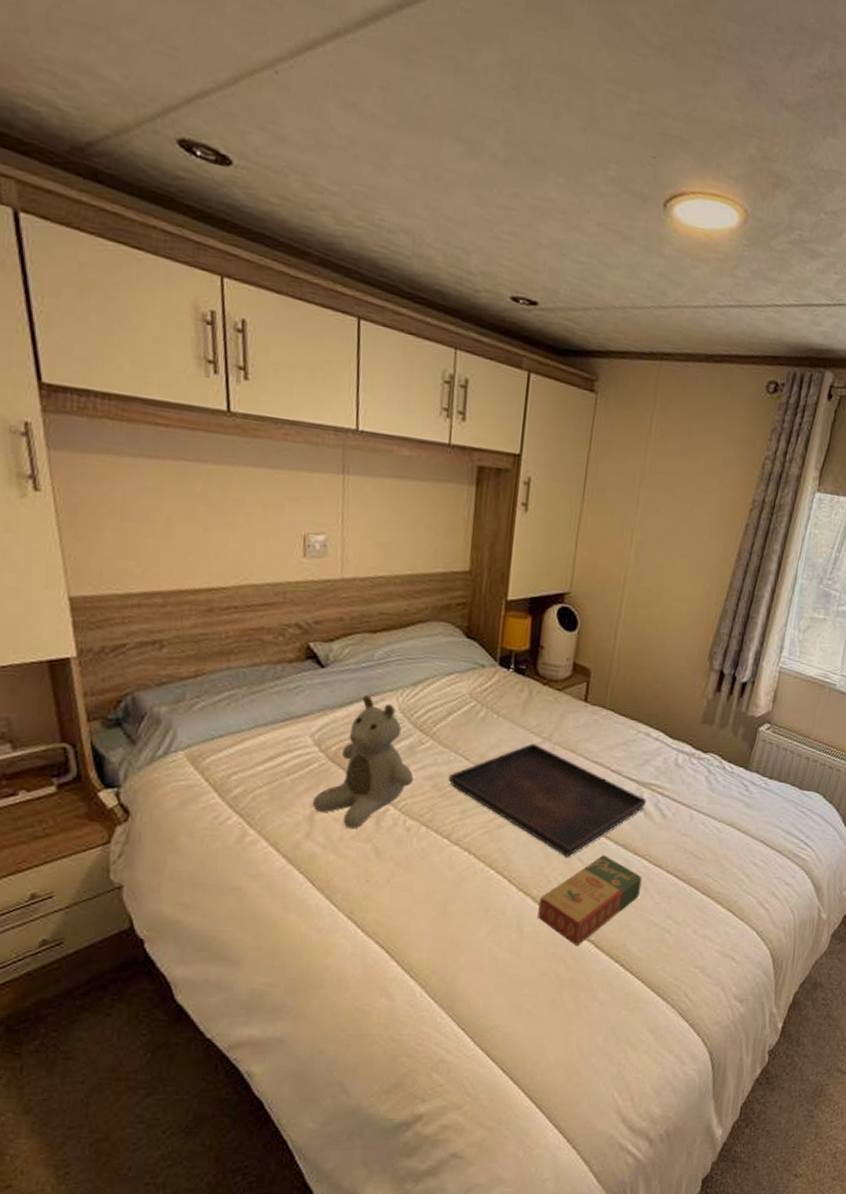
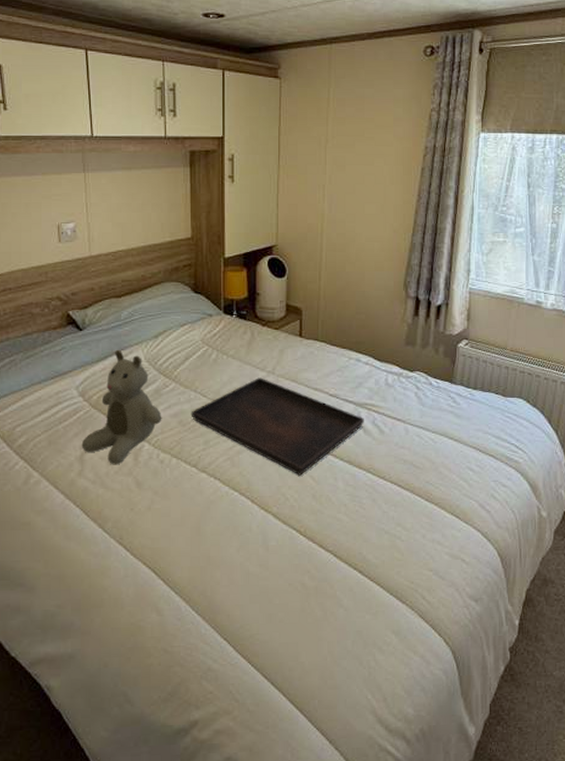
book: present [537,855,642,947] -> none [280,471,369,557]

